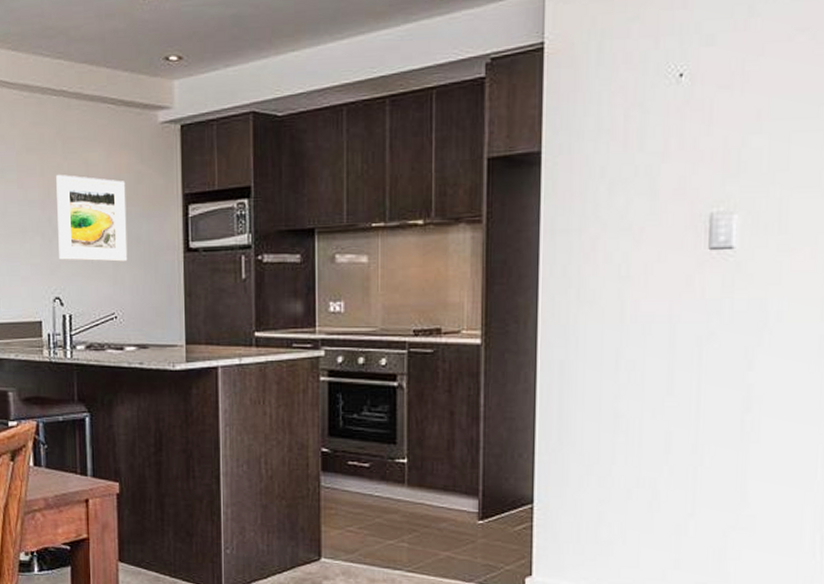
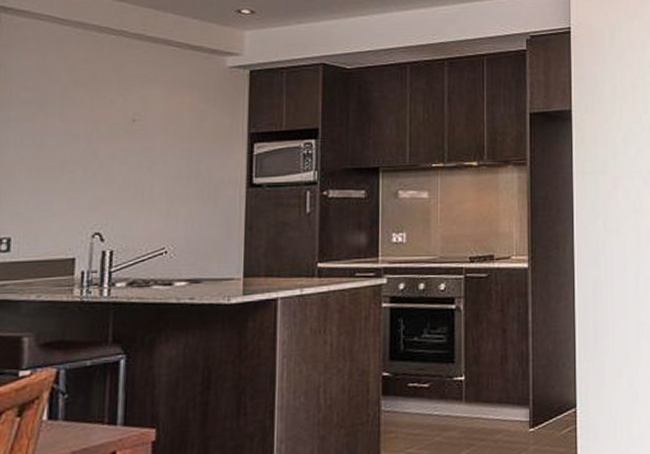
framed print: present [56,175,128,262] -> none [103,110,187,197]

